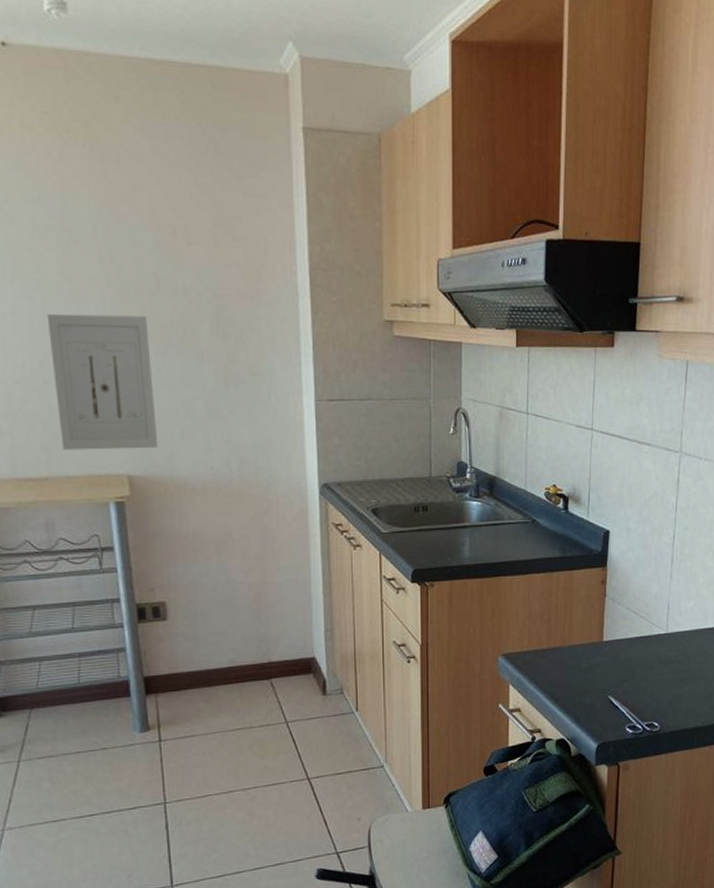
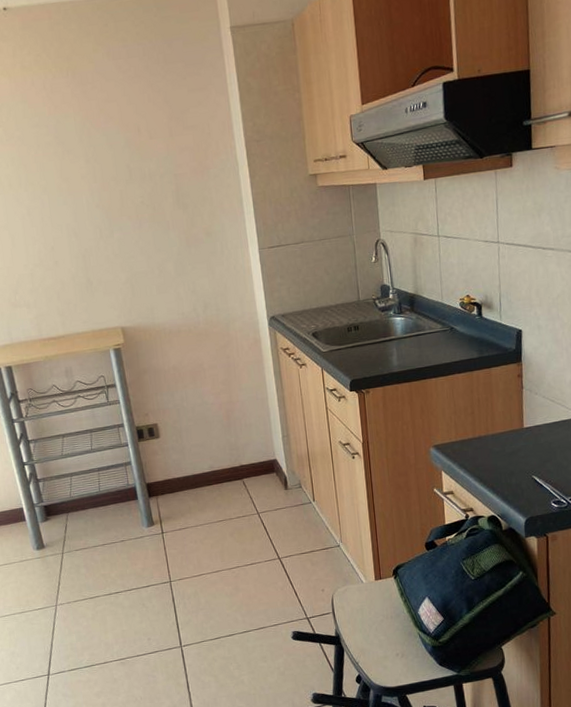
wall art: present [47,313,158,450] -> none [53,201,142,313]

